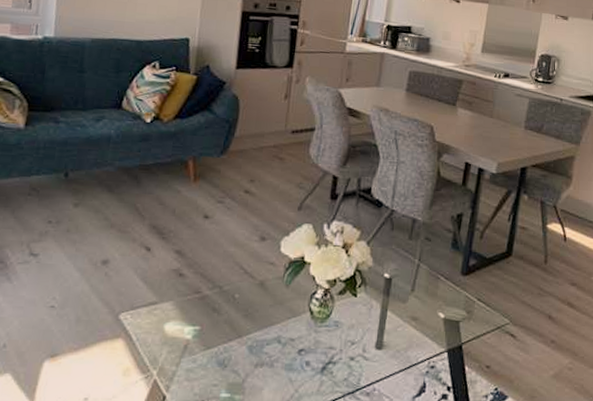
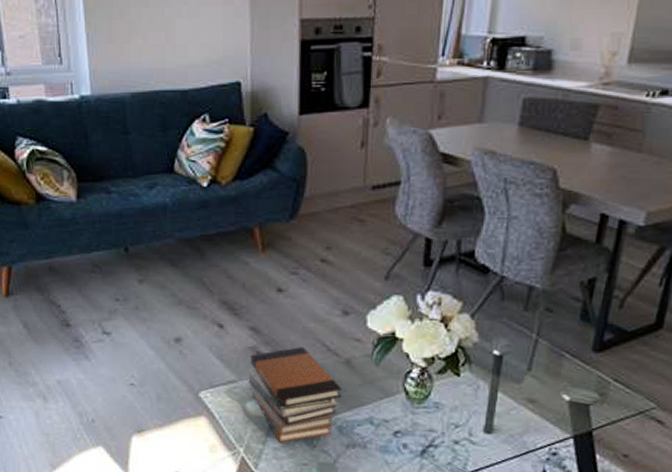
book stack: none [168,270,255,364] -> present [248,347,342,443]

